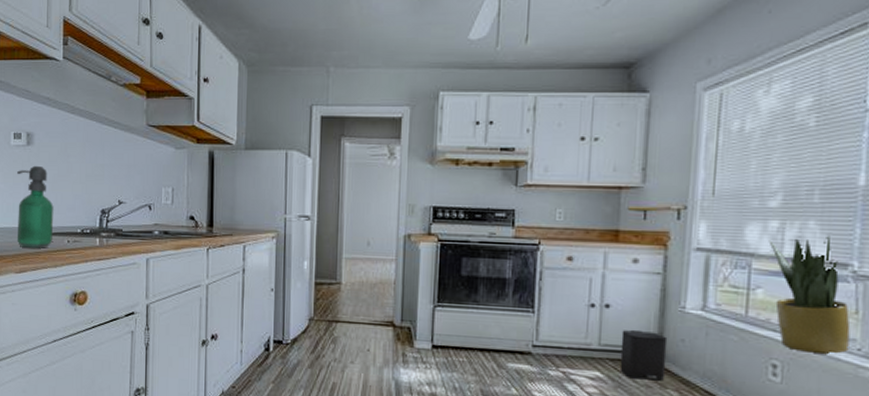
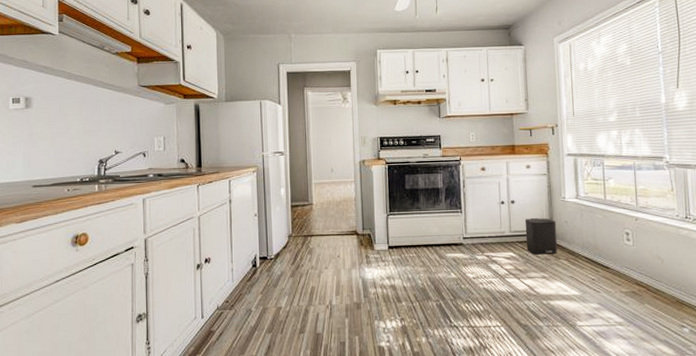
soap dispenser: present [17,165,54,248] -> none [16,125,54,199]
planter: present [768,236,851,354] -> none [612,138,671,221]

